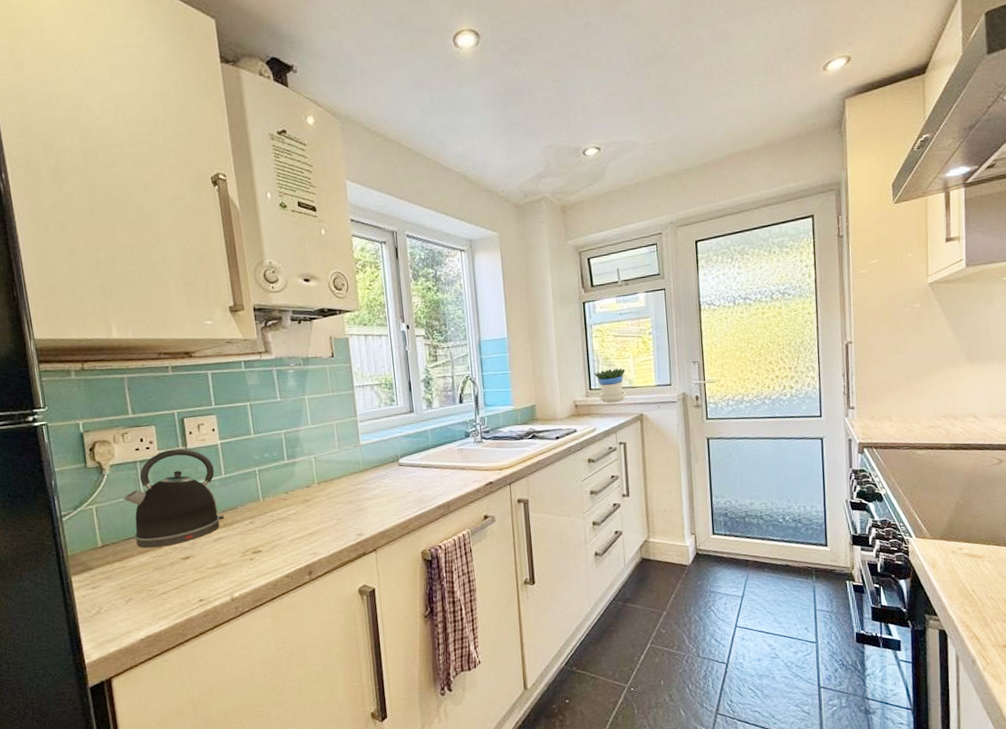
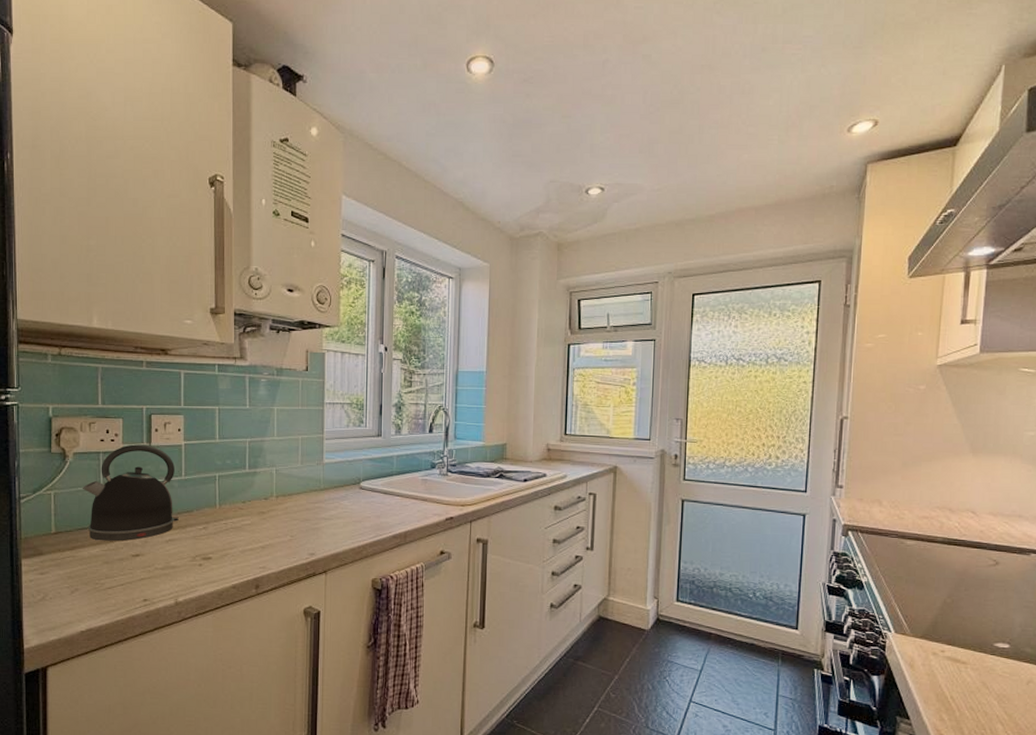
flowerpot: present [594,368,626,403] -> none [572,415,604,451]

